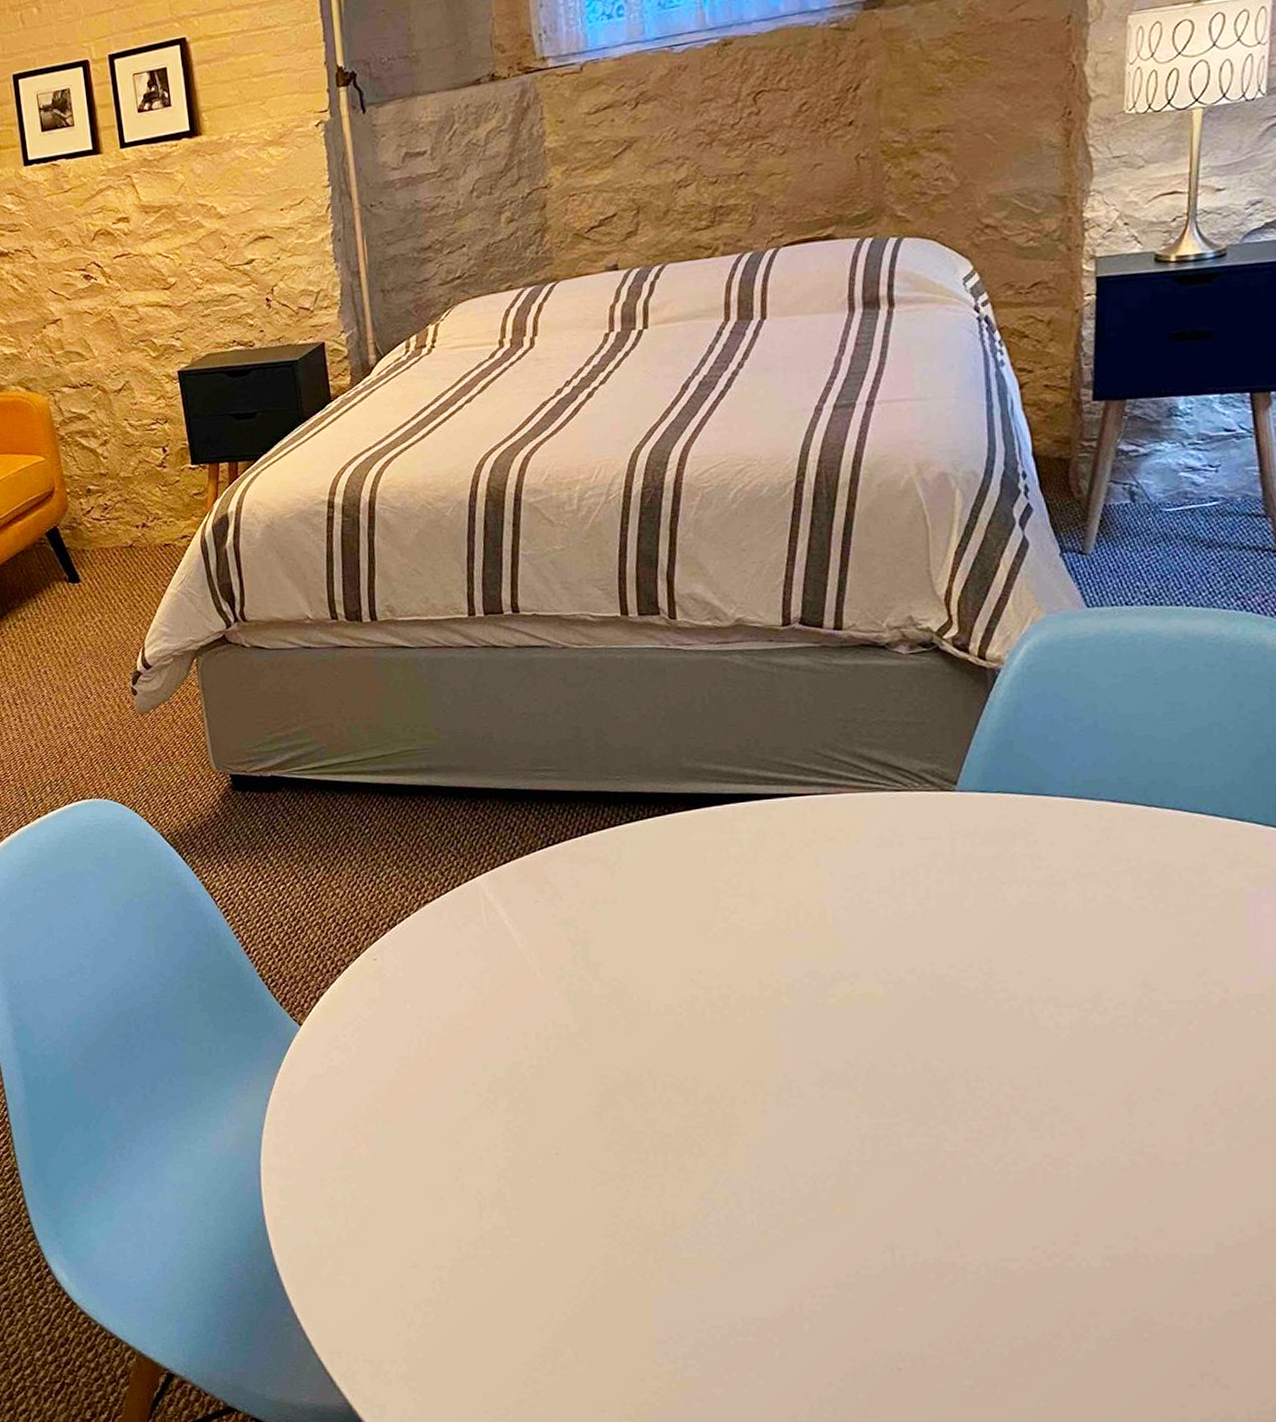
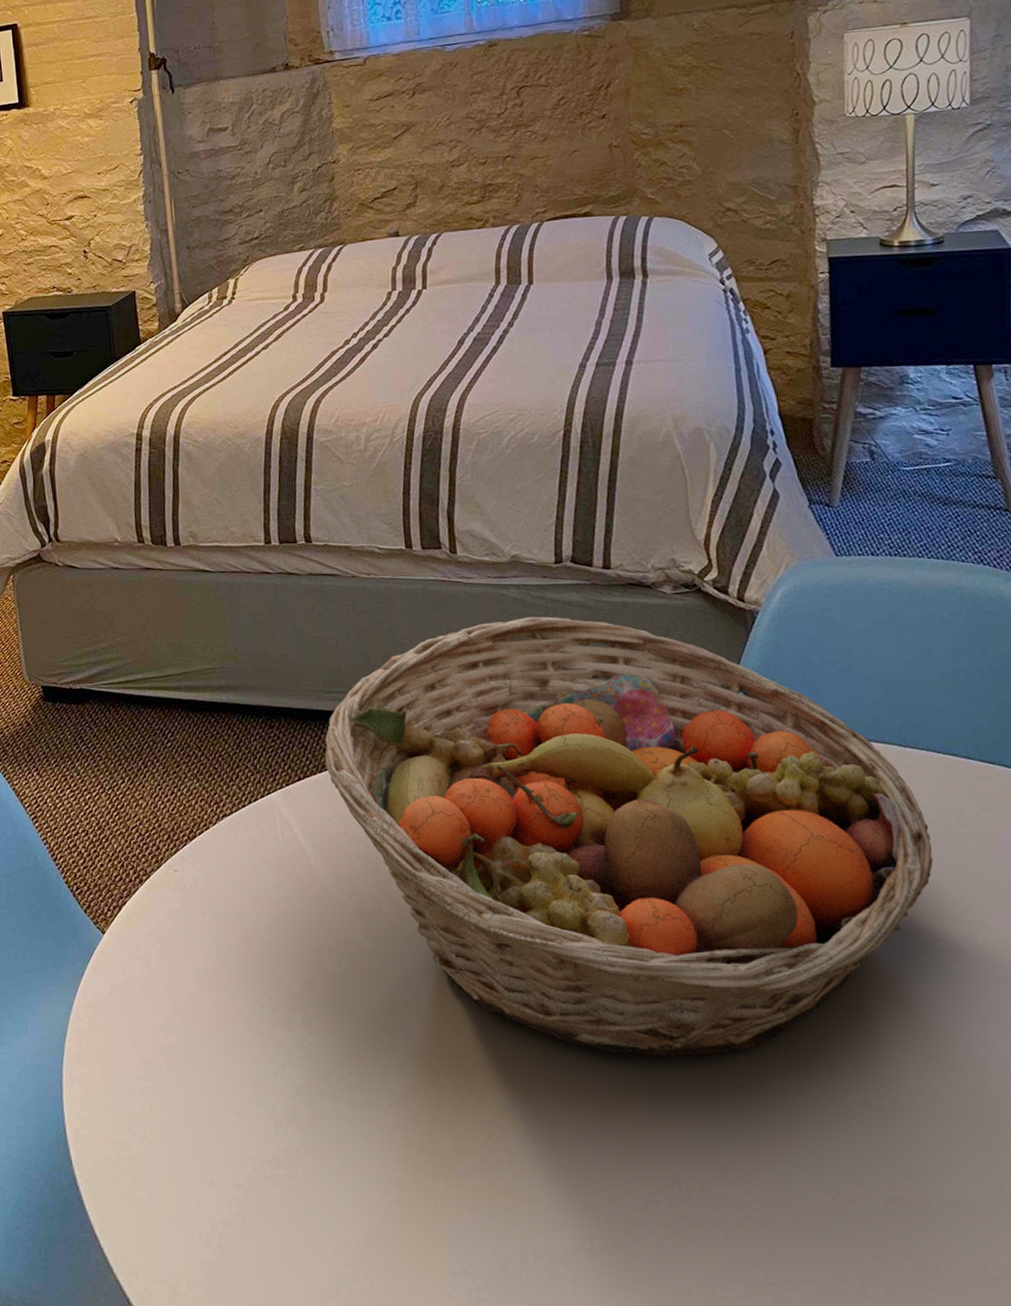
fruit basket: none [532,682,1172,1127] -> present [324,616,933,1057]

